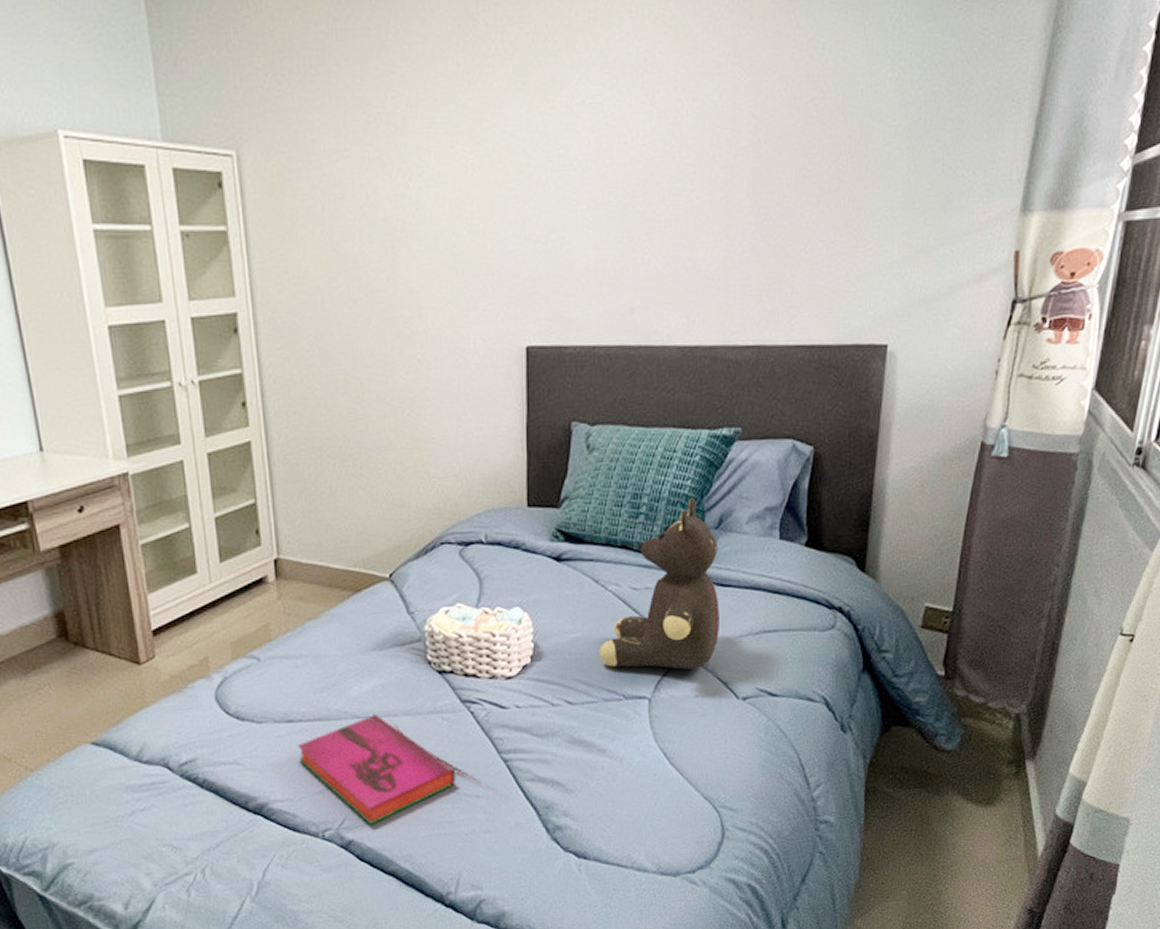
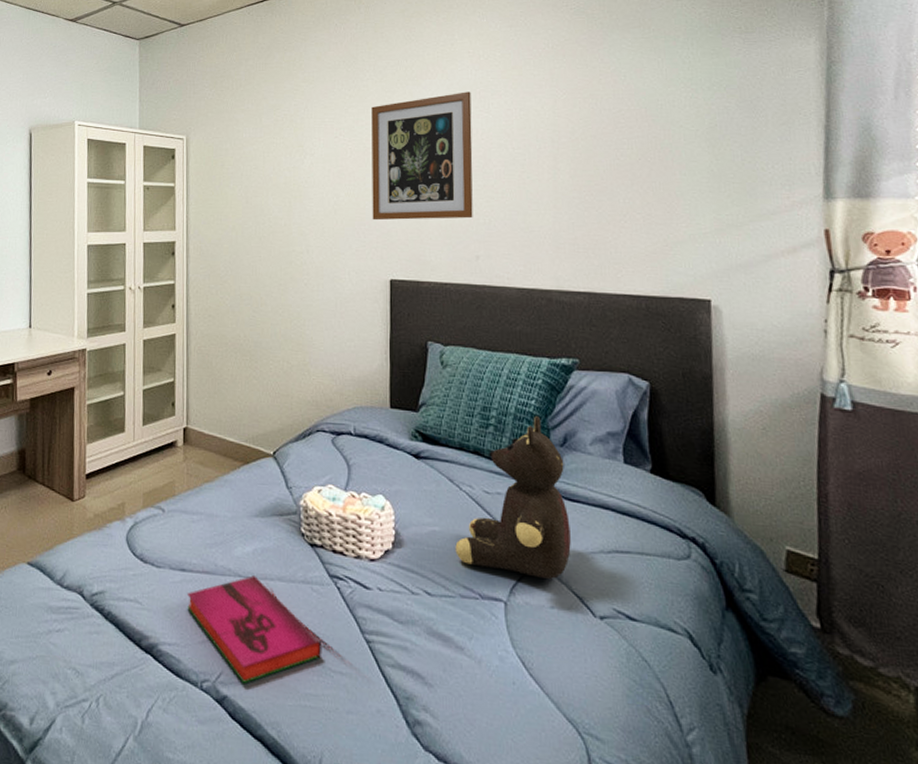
wall art: none [499,73,631,267] -> present [371,91,473,221]

